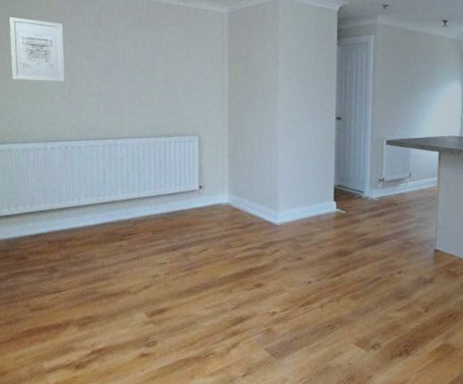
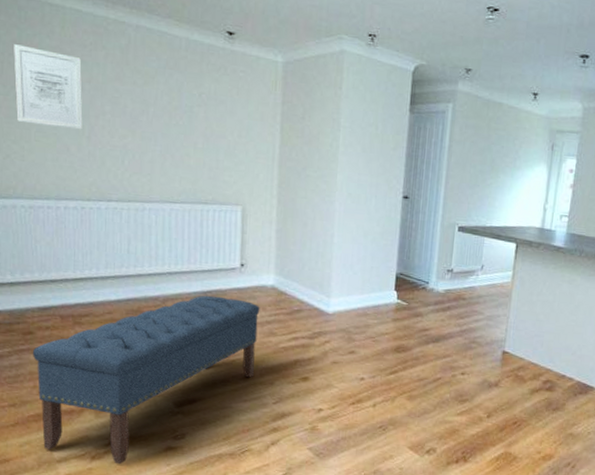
bench: none [25,215,217,372] -> present [32,295,260,465]

